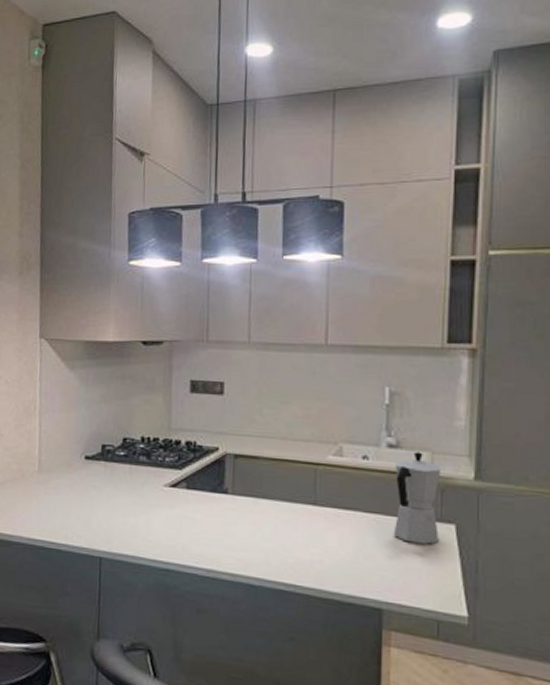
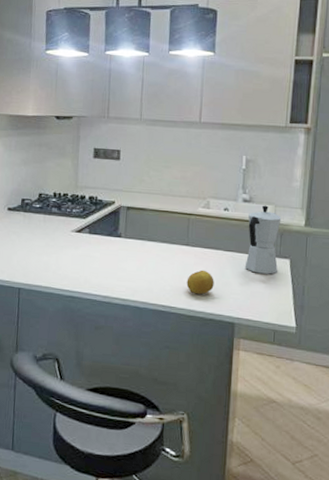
fruit: none [315,537,353,570] -> present [186,269,214,295]

